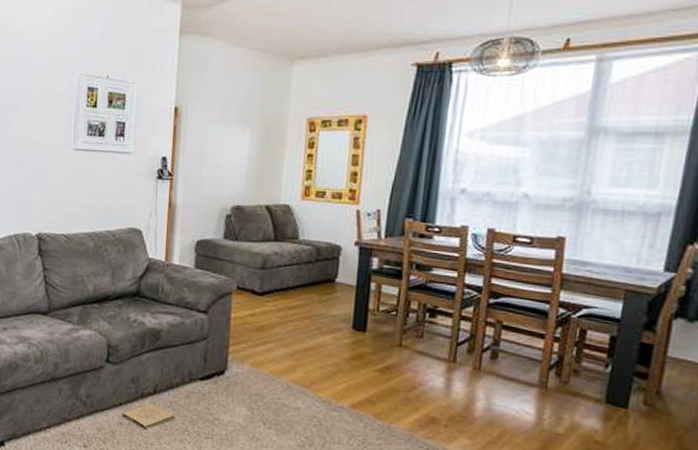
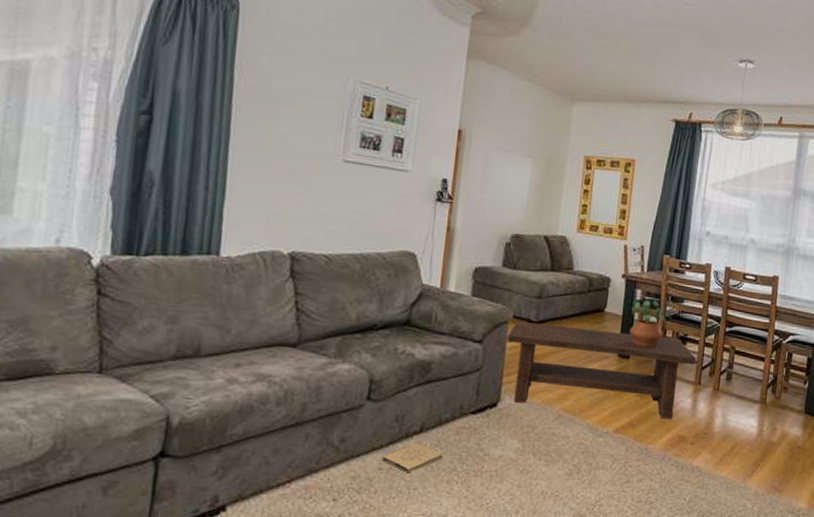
coffee table: none [232,292,450,398] -> present [507,321,697,419]
potted plant: none [365,268,418,320] -> present [629,300,672,348]

